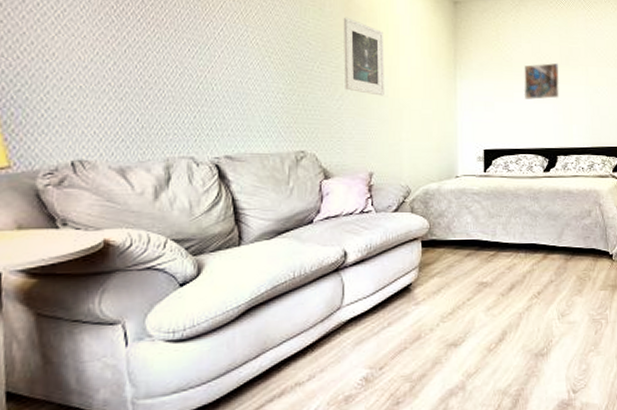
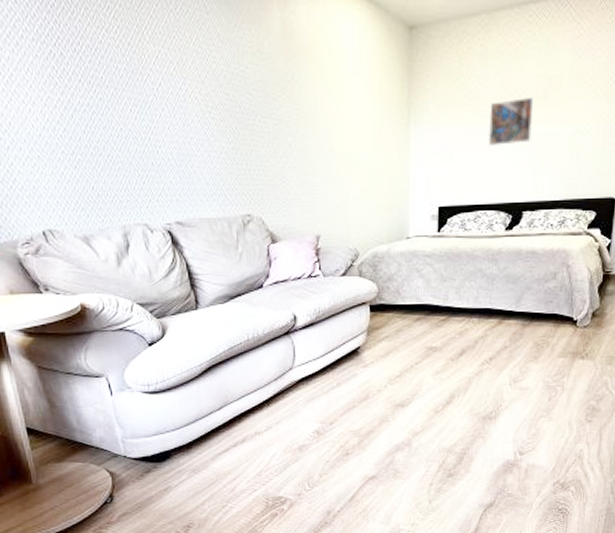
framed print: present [343,17,384,96] -> none [283,58,330,150]

